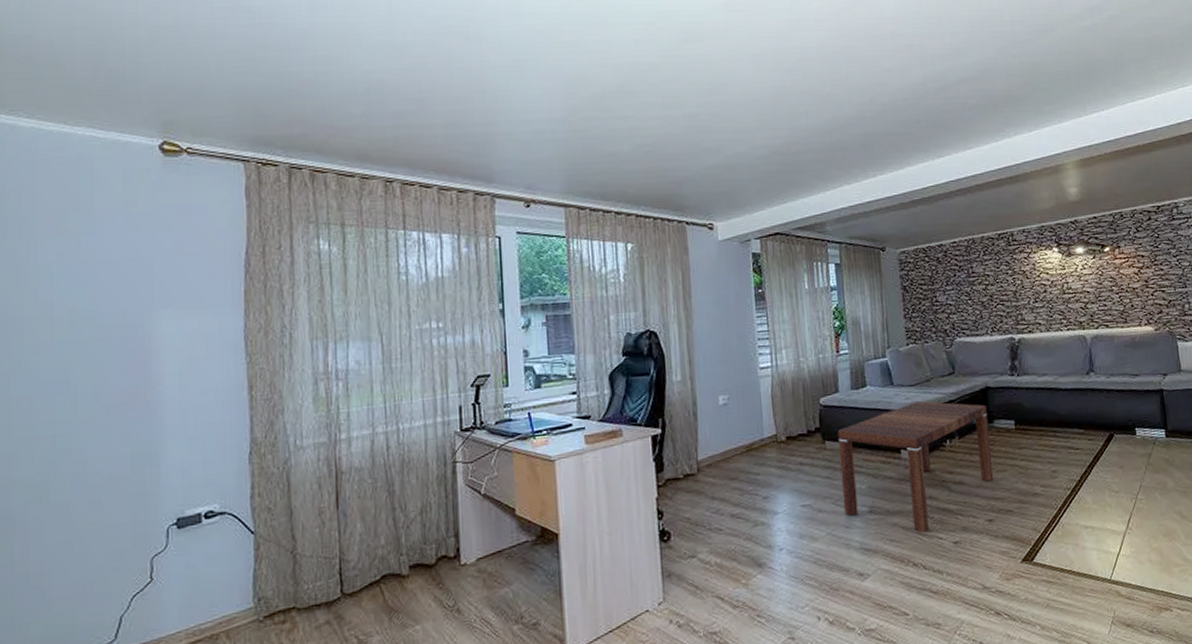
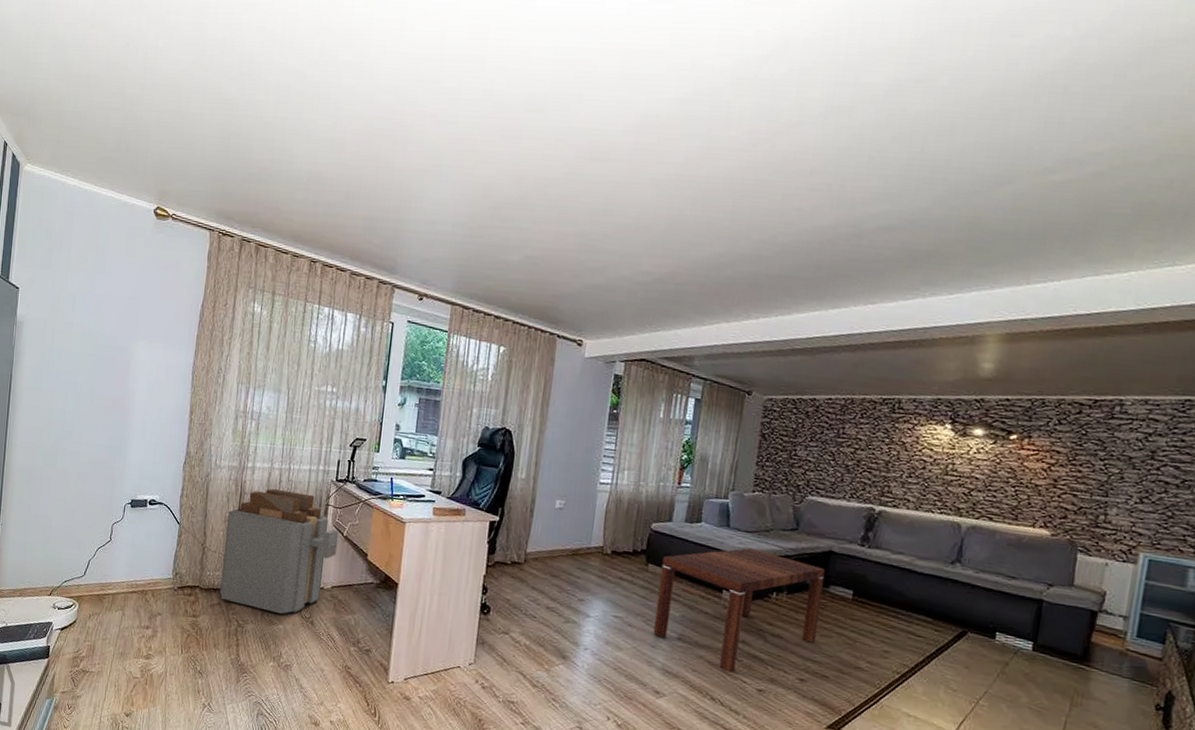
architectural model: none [323,454,476,616] -> present [219,488,339,615]

